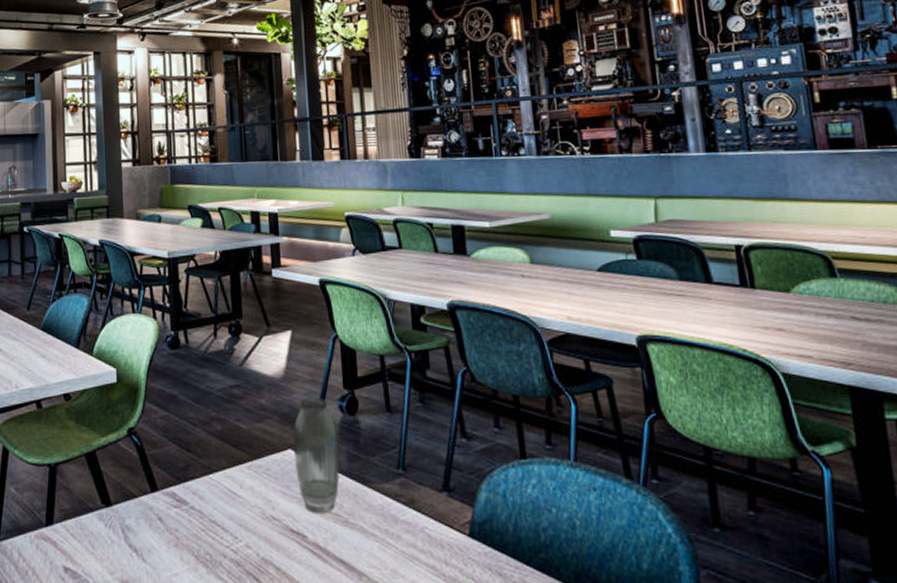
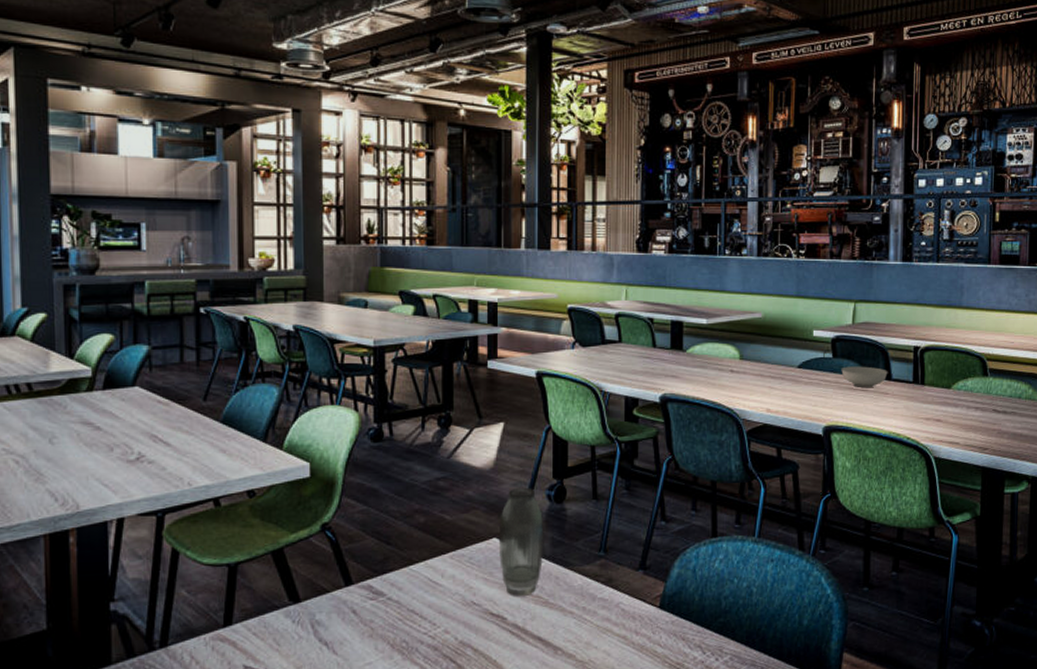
bowl: none [649,268,707,292] -> present [841,366,888,387]

